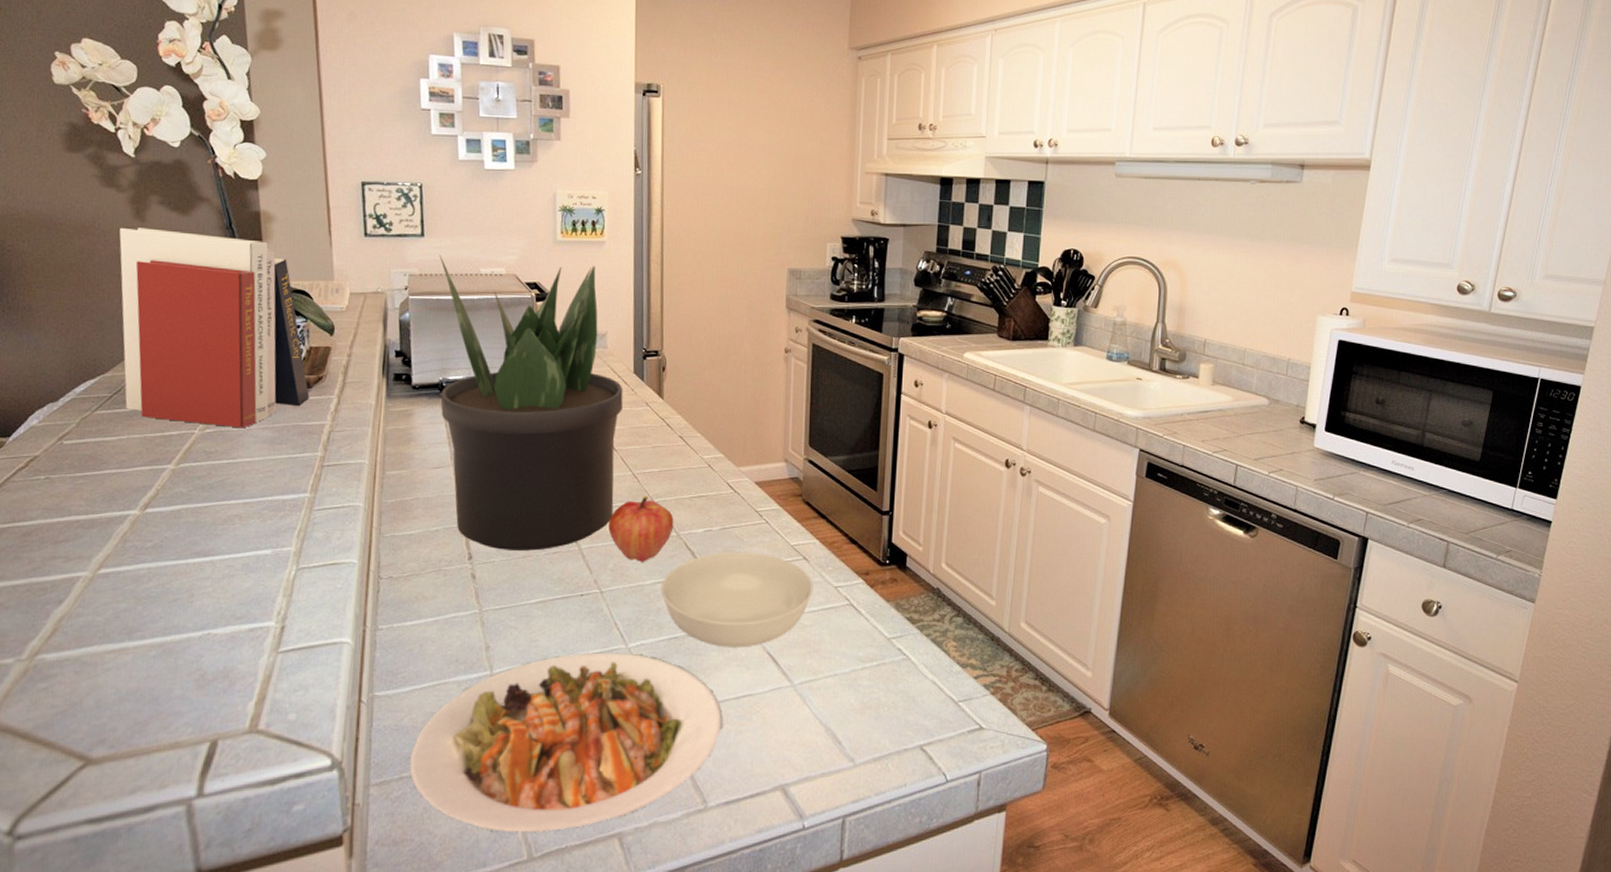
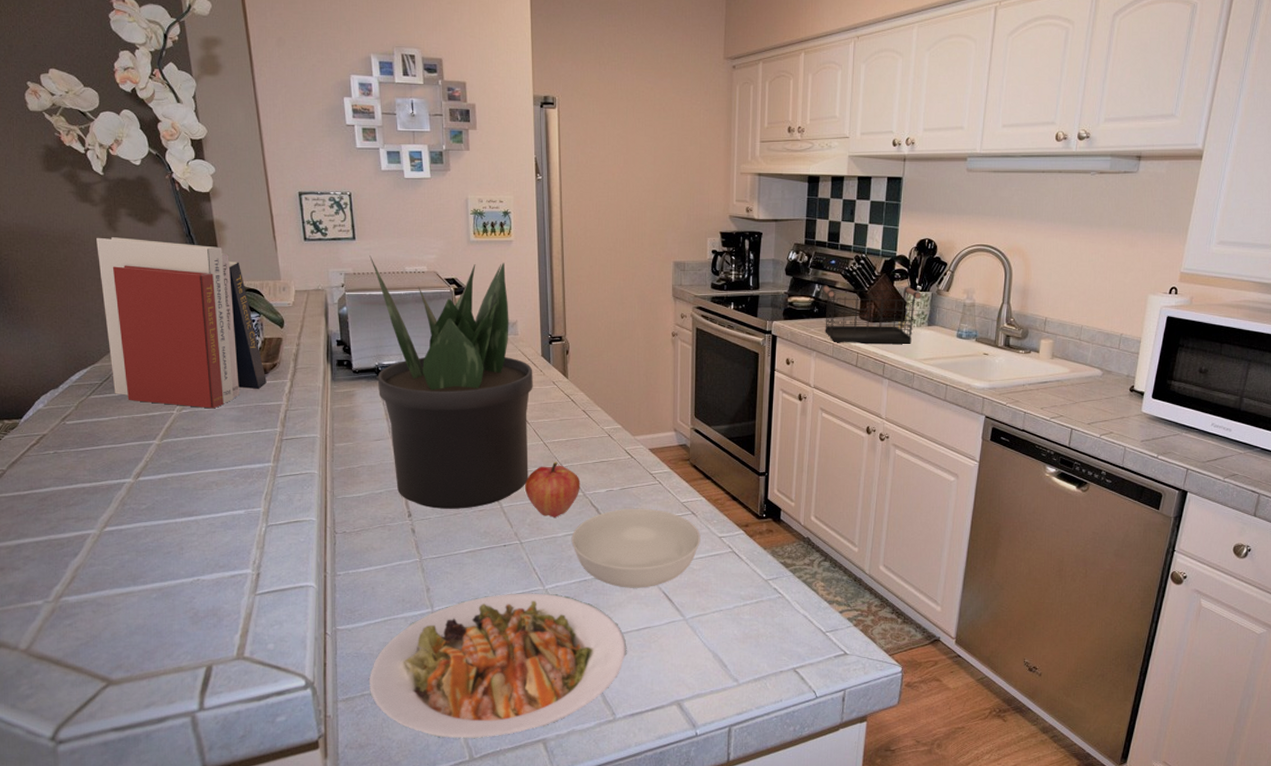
dish rack: none [955,298,1067,366] -> present [822,285,922,344]

